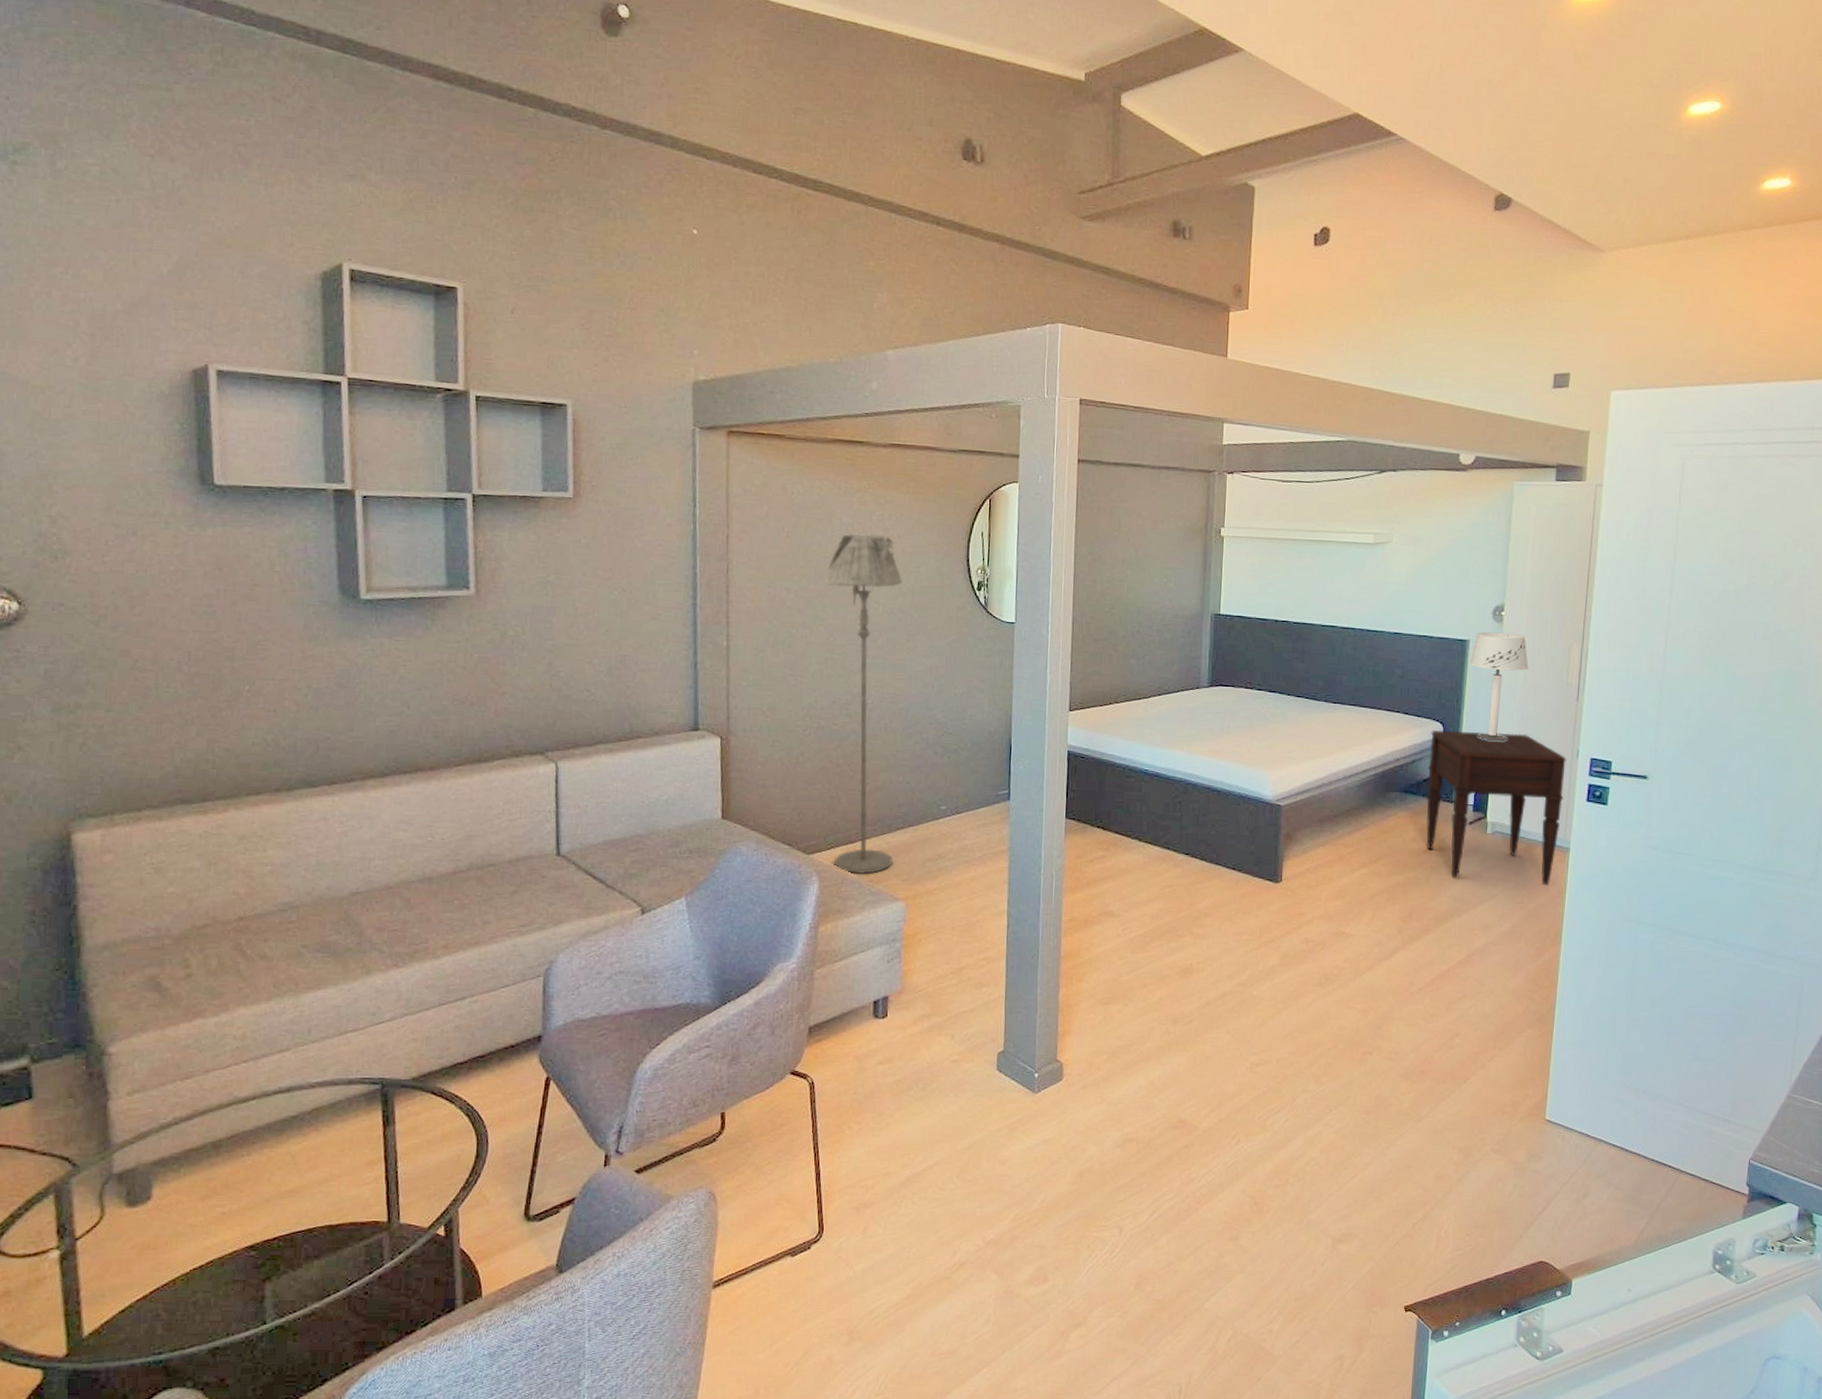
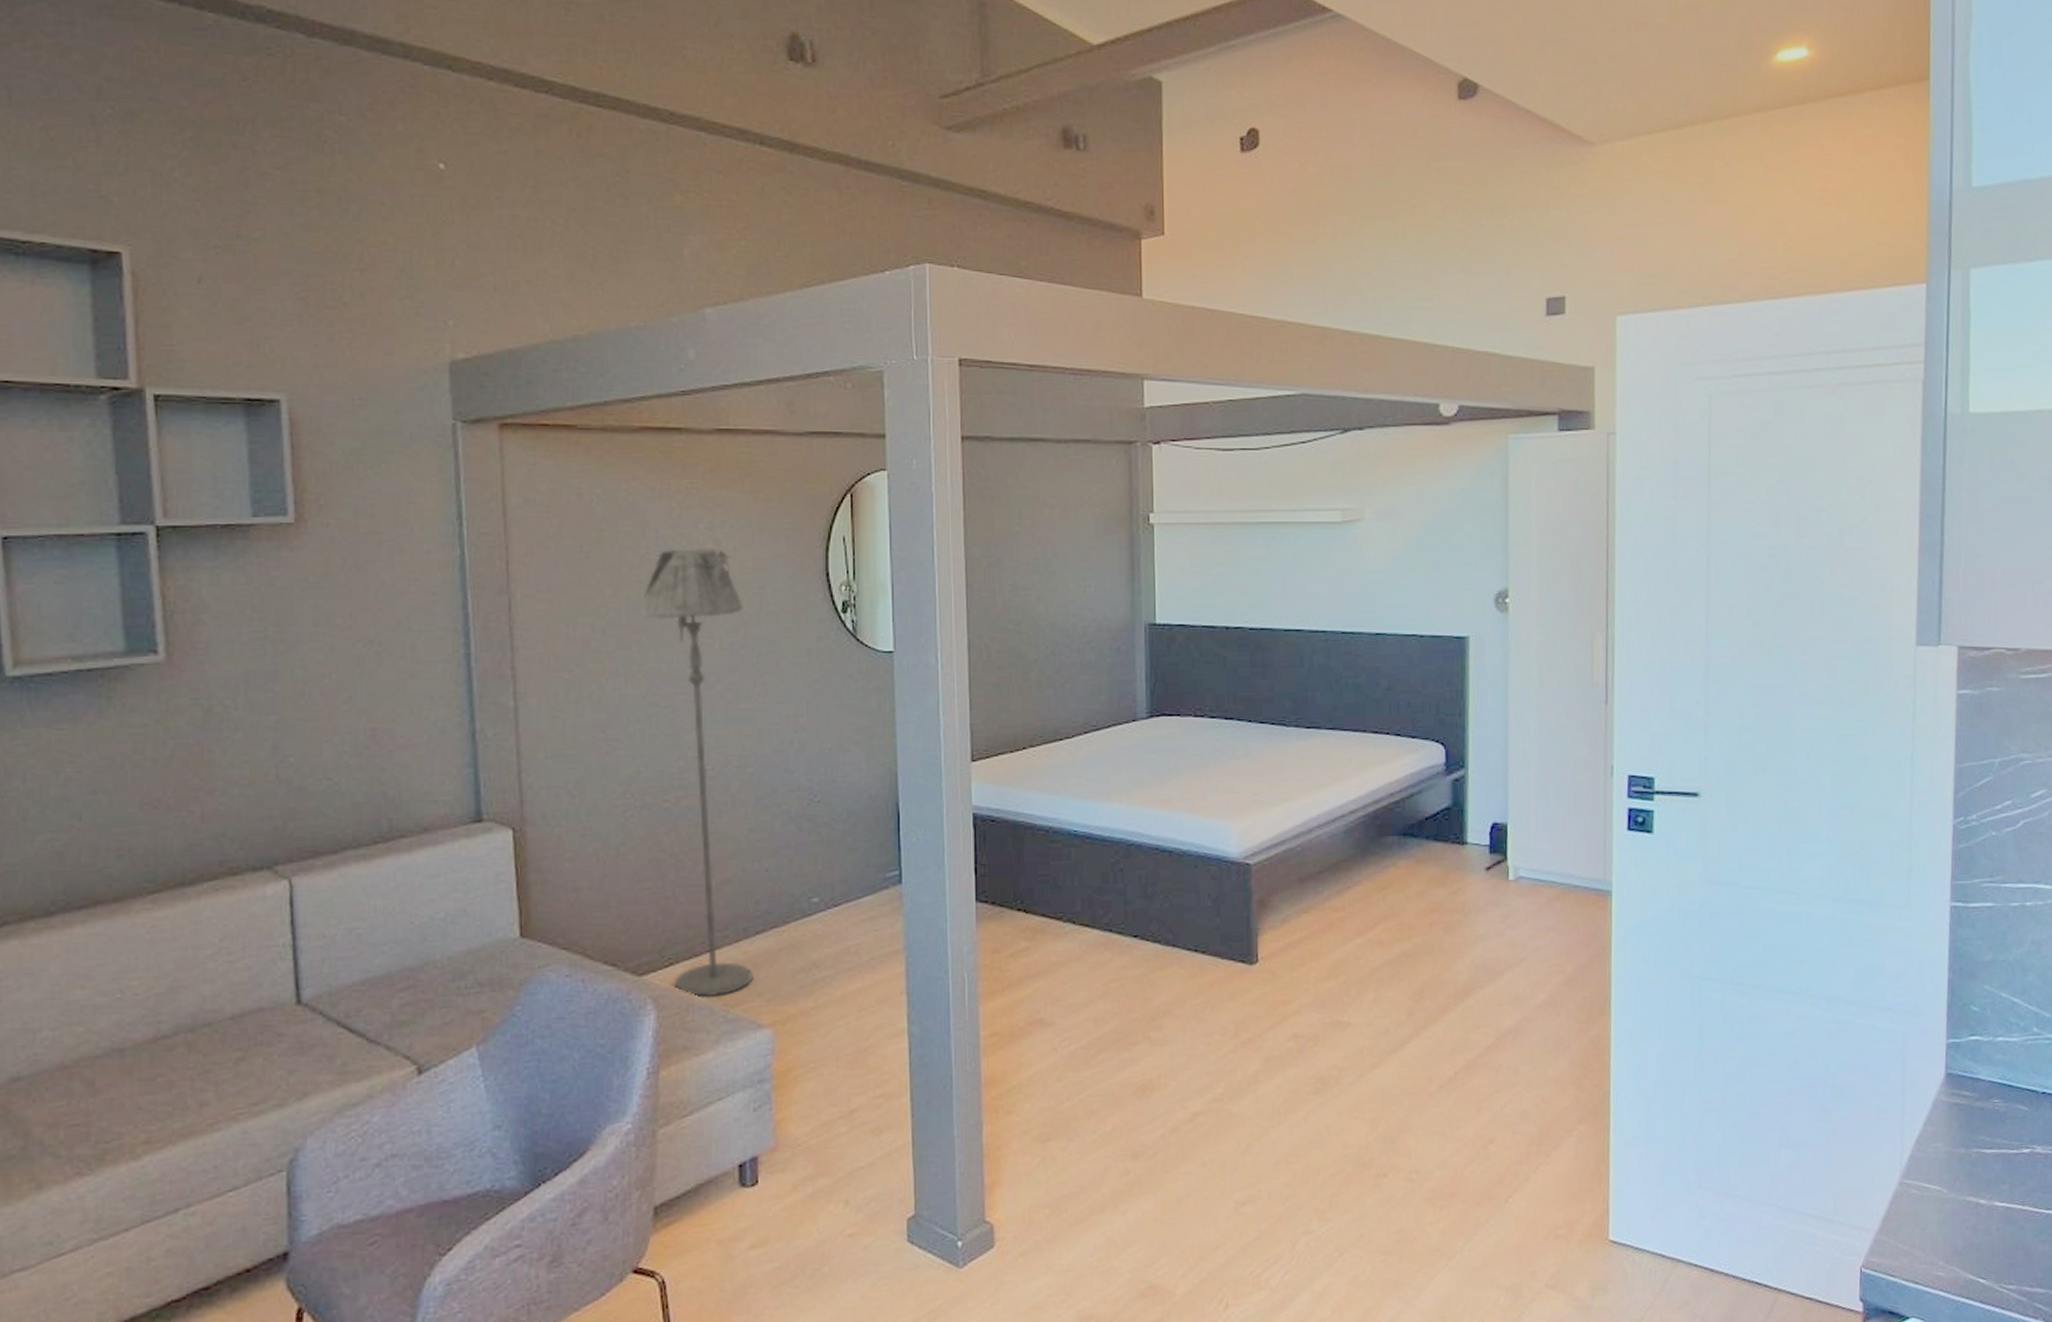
nightstand: present [1426,731,1567,886] -> none [1429,750,1600,942]
table lamp: present [1468,631,1528,741] -> none [1470,624,1544,762]

